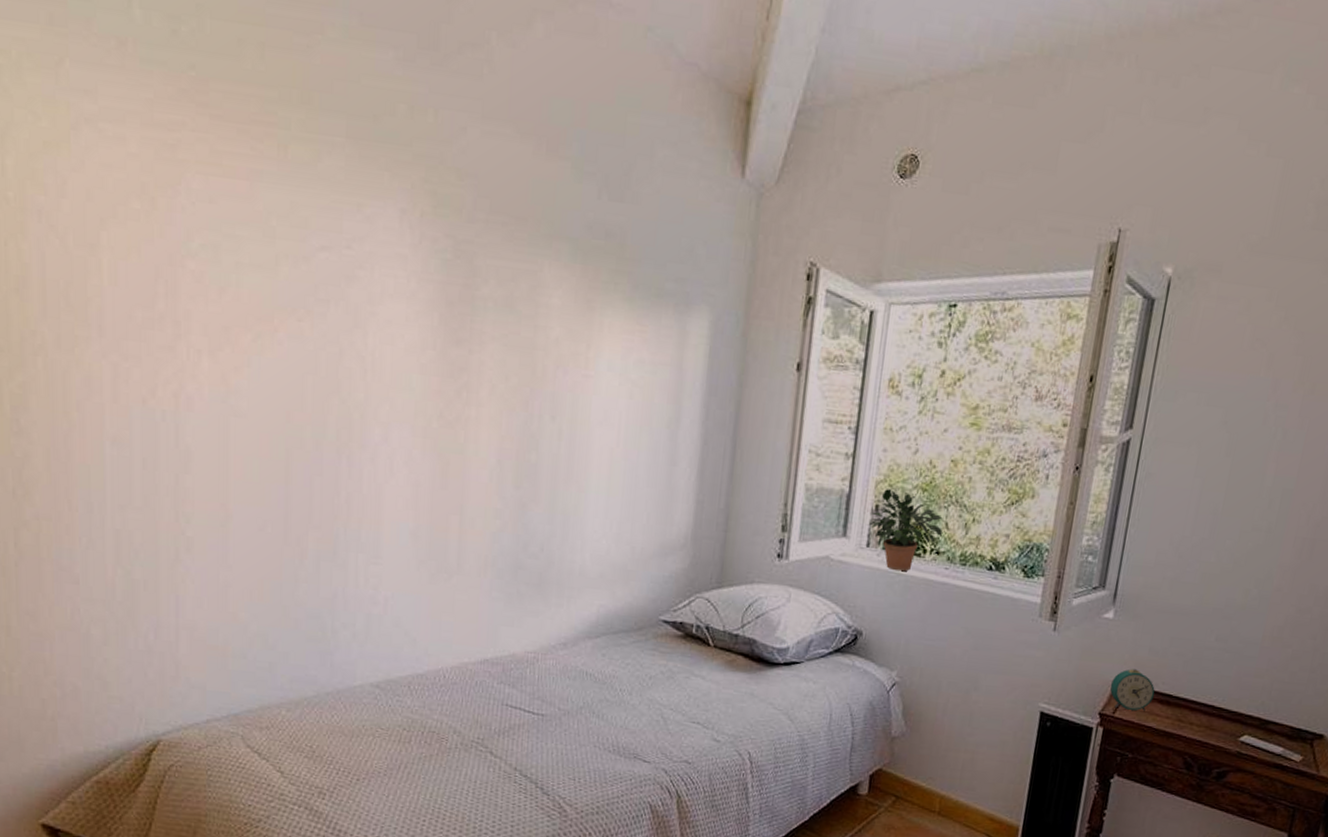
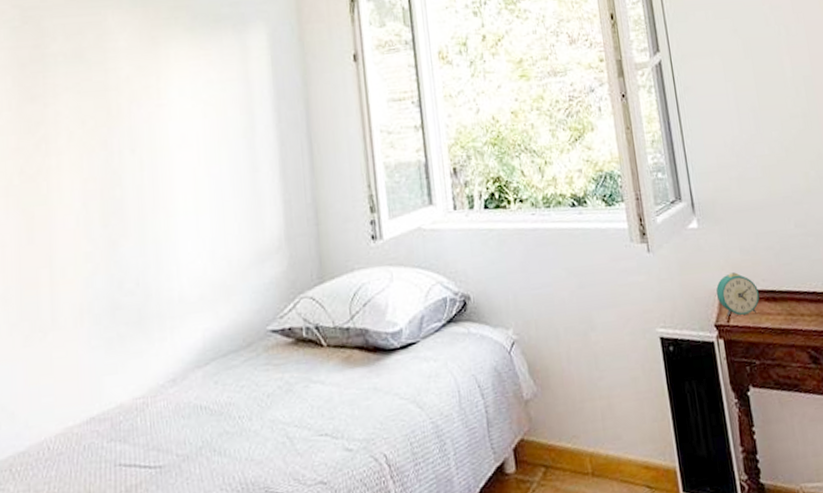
potted plant: present [869,489,943,572] -> none [451,150,522,228]

